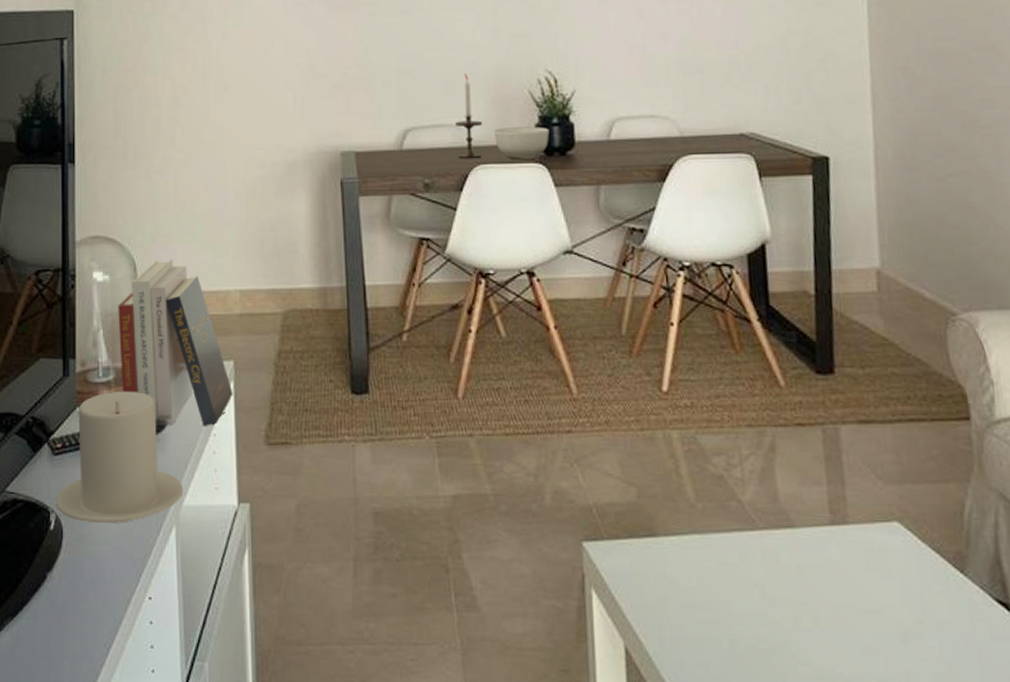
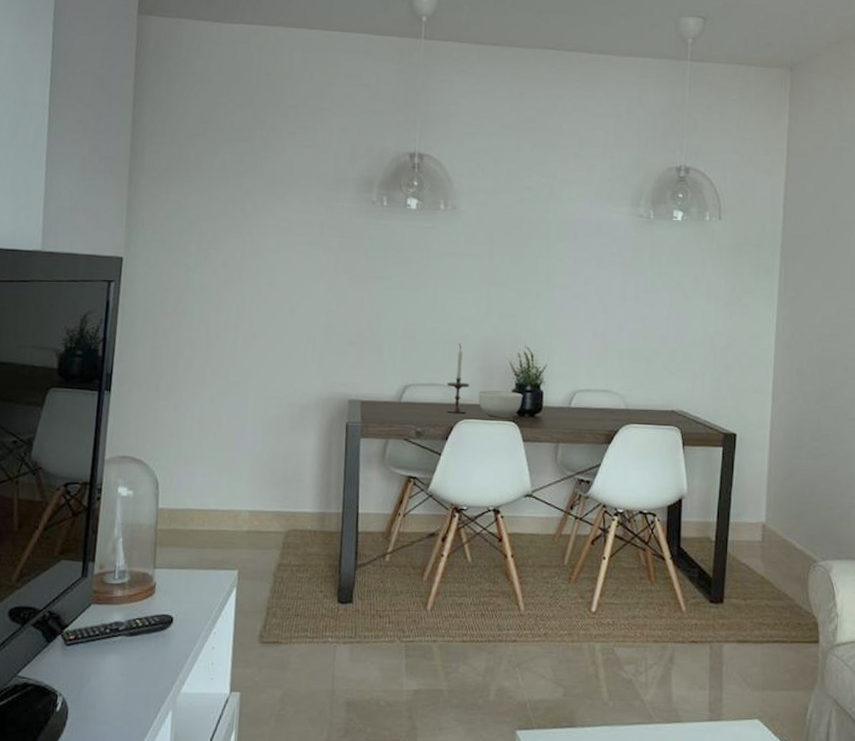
candle: present [55,390,184,523] -> none [63,592,183,707]
books: present [118,259,233,427] -> none [135,480,235,625]

